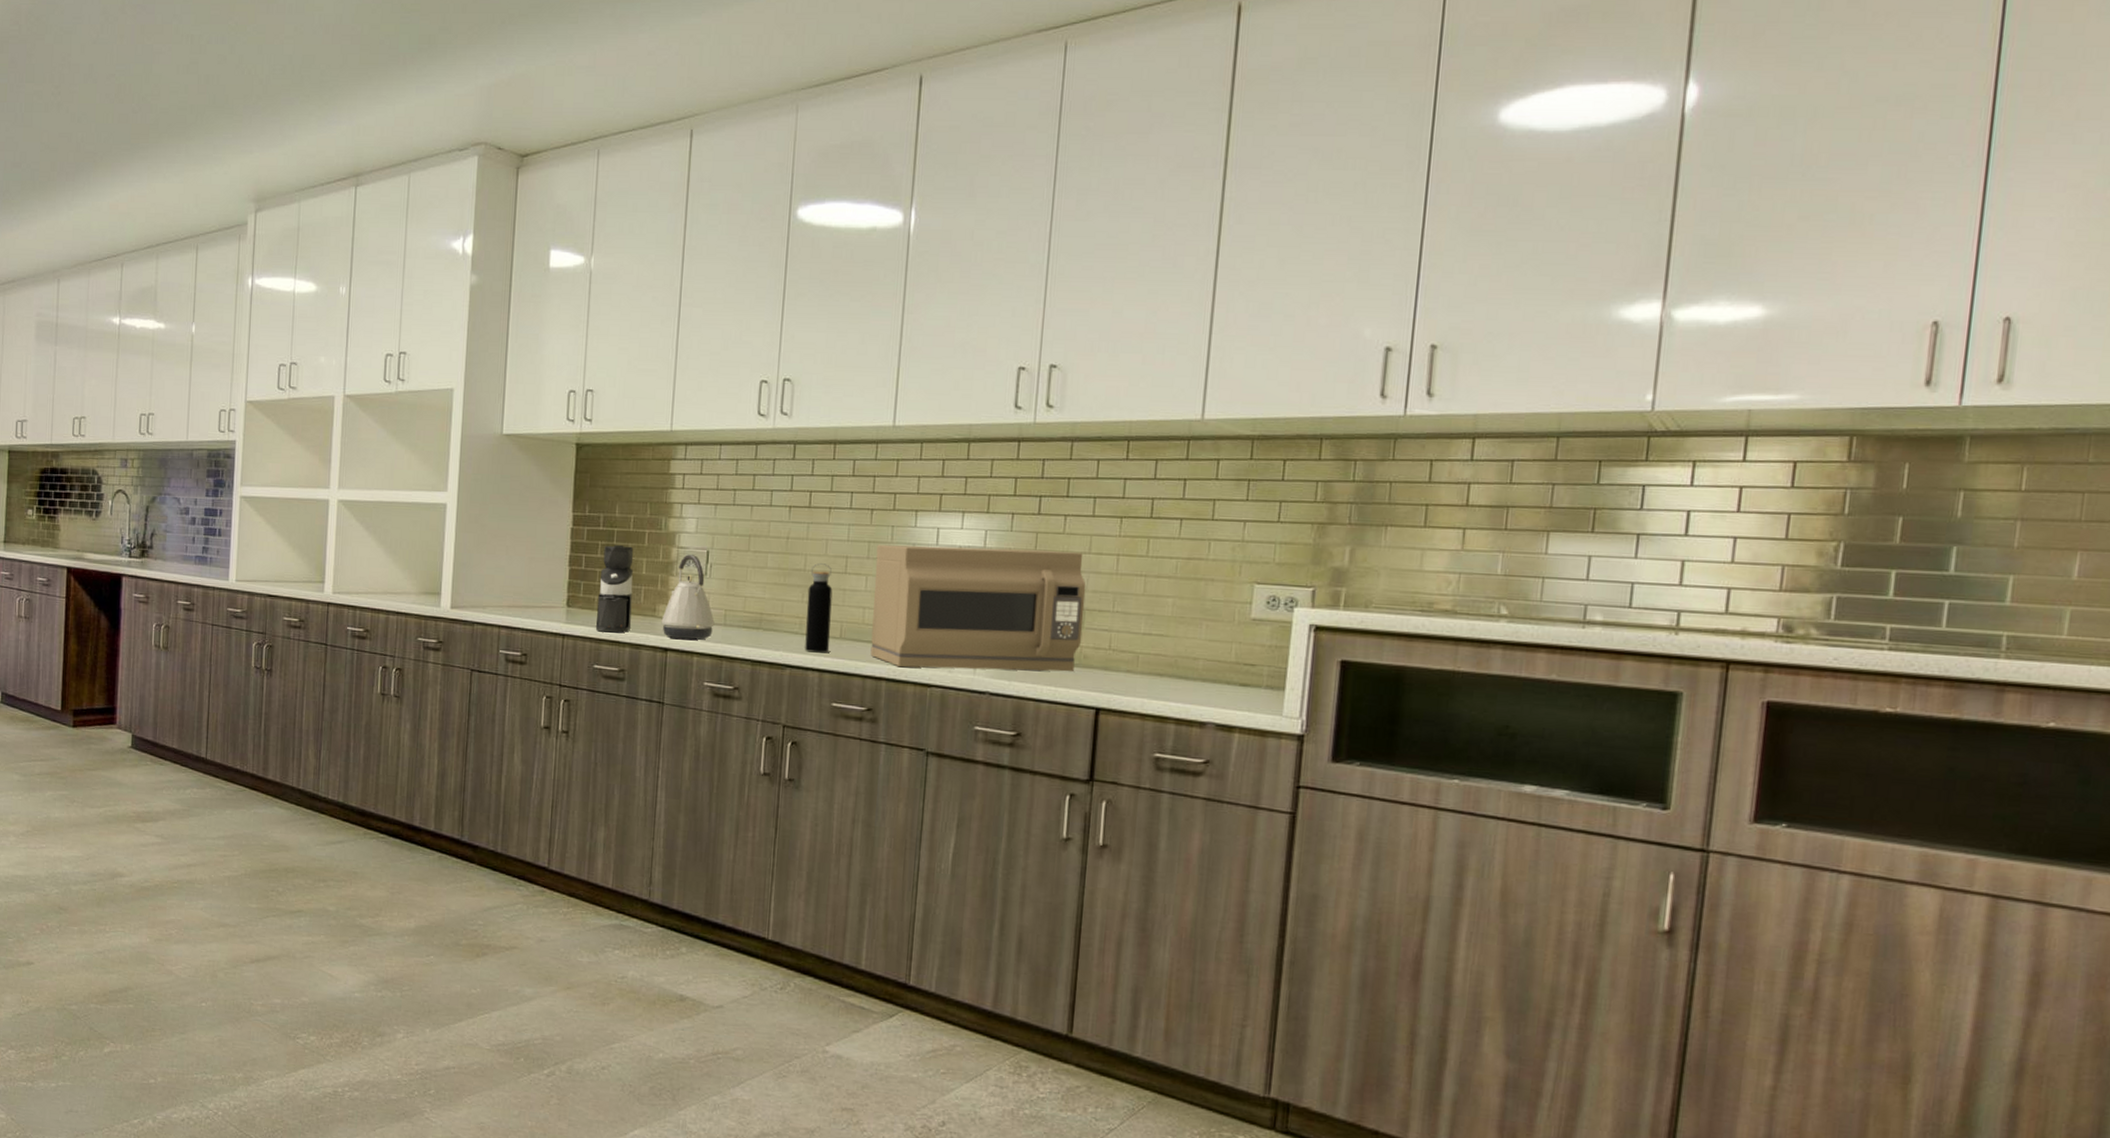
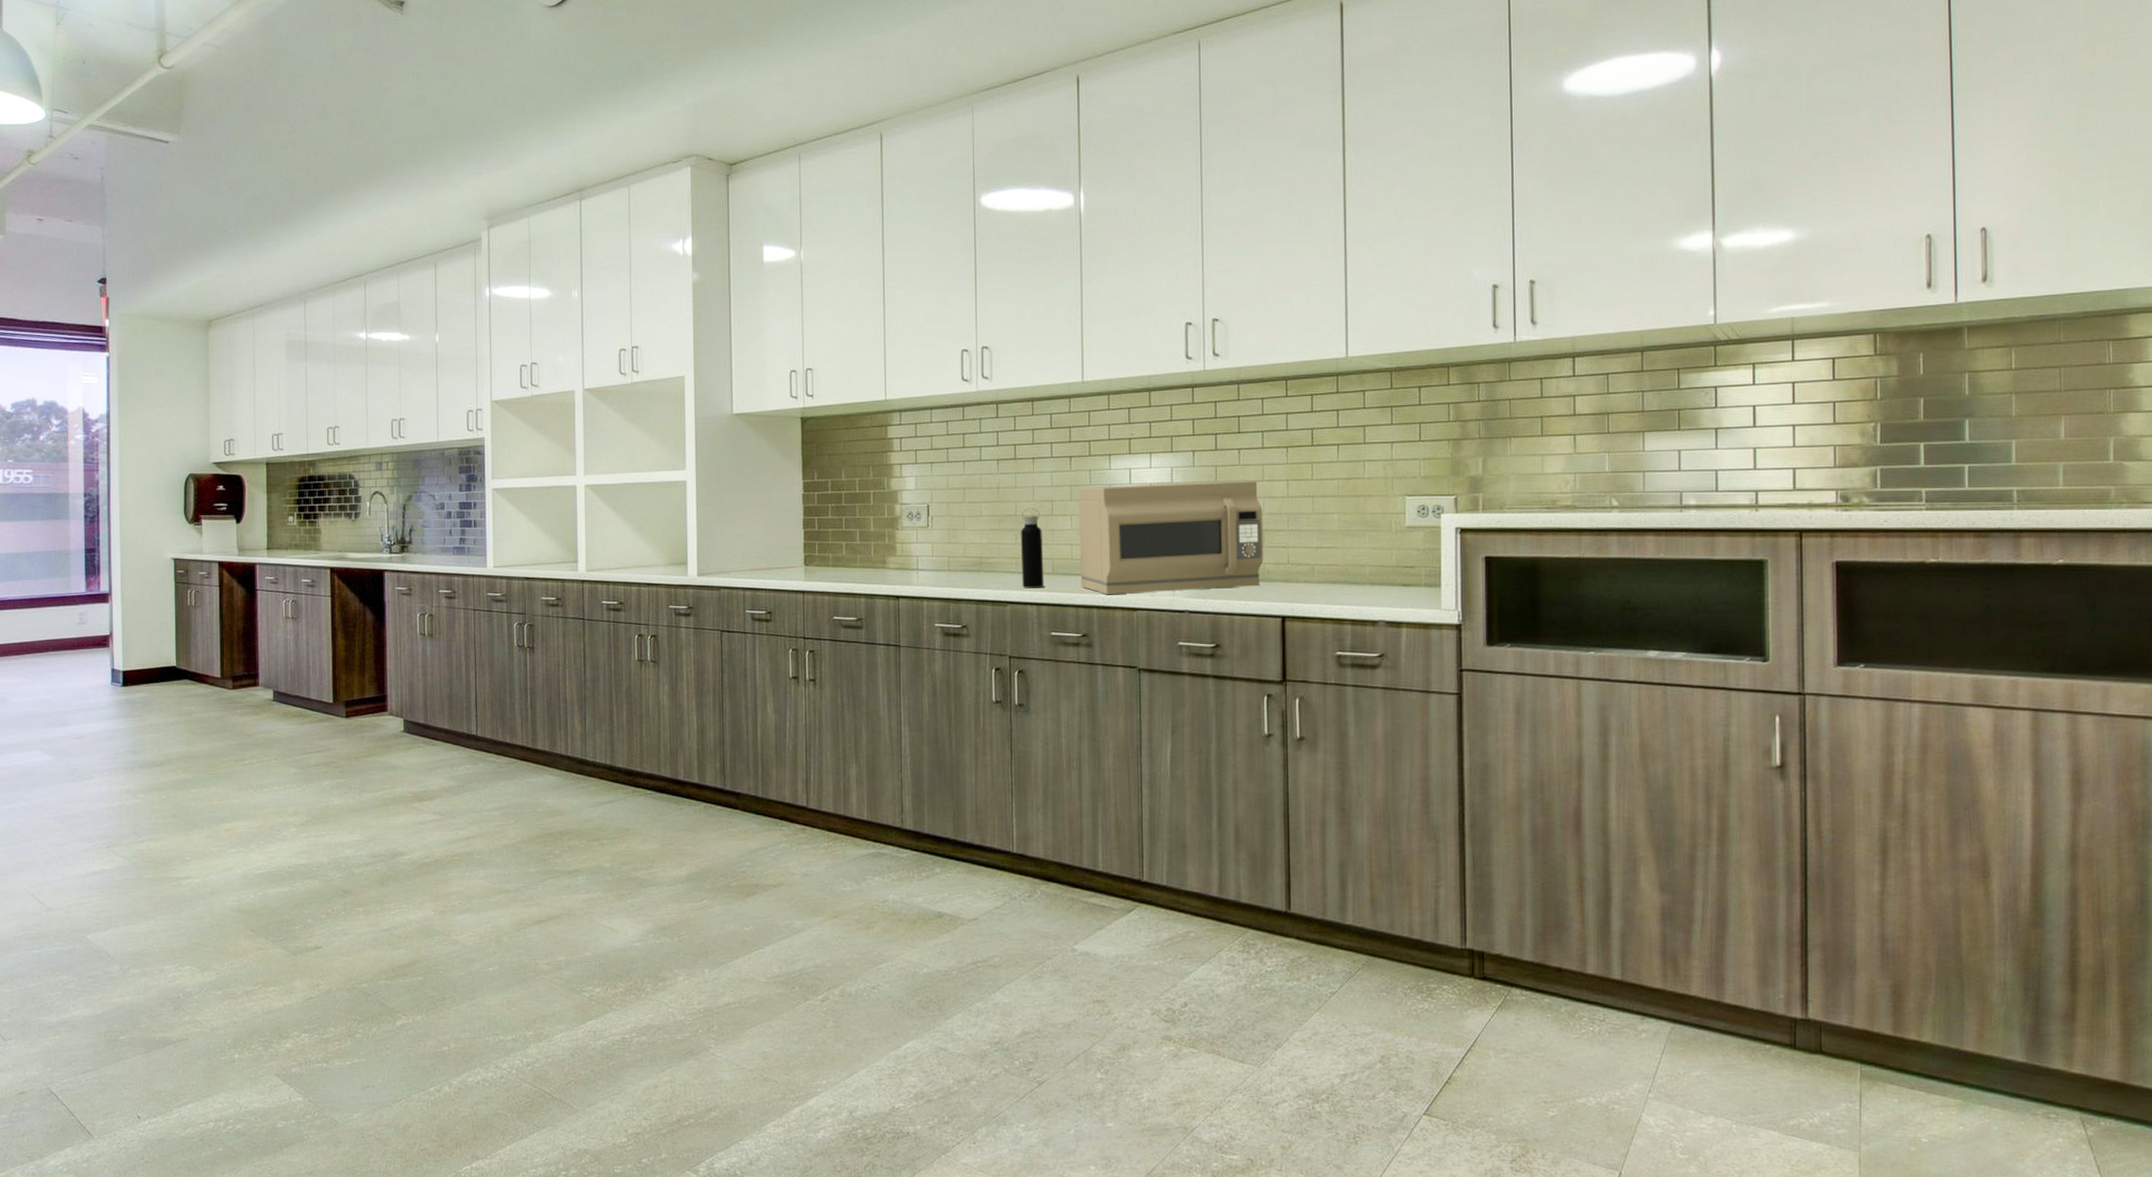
coffee grinder: present [595,545,634,633] -> none [832,506,865,586]
kettle: present [661,554,715,640] -> none [891,509,940,587]

